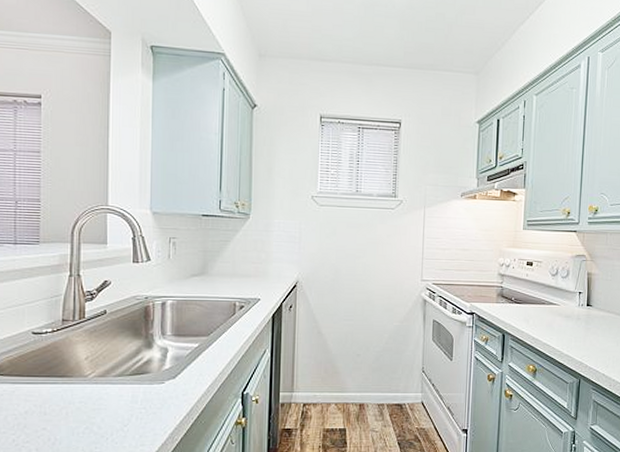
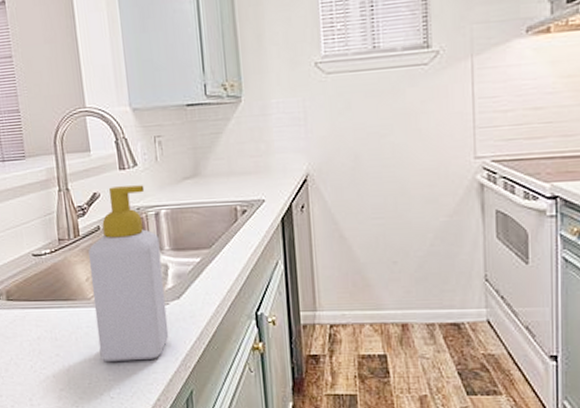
soap bottle: none [90,277,162,436] -> present [88,185,169,362]

